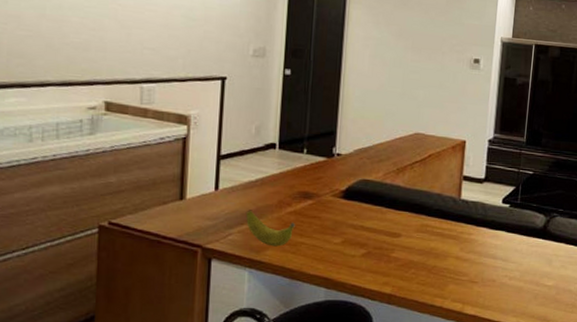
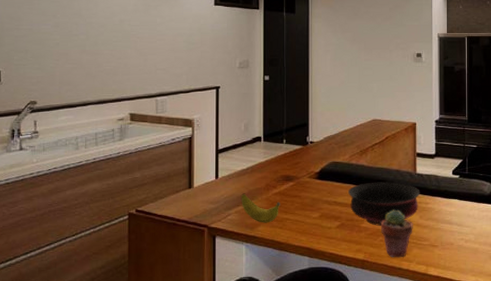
bowl: none [378,205,464,257] -> present [348,182,420,226]
potted succulent: none [413,239,452,293] -> present [380,209,413,258]

